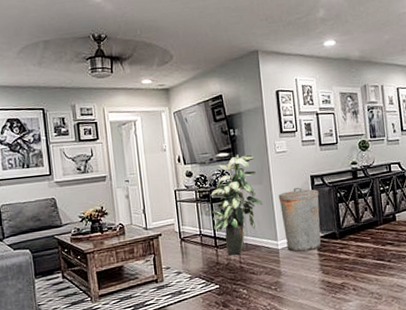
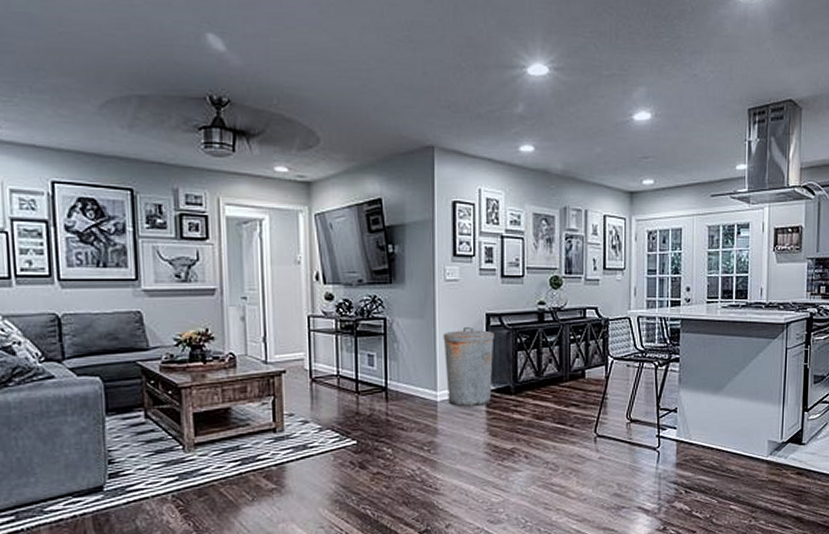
indoor plant: present [210,152,263,255] -> none [355,273,422,405]

